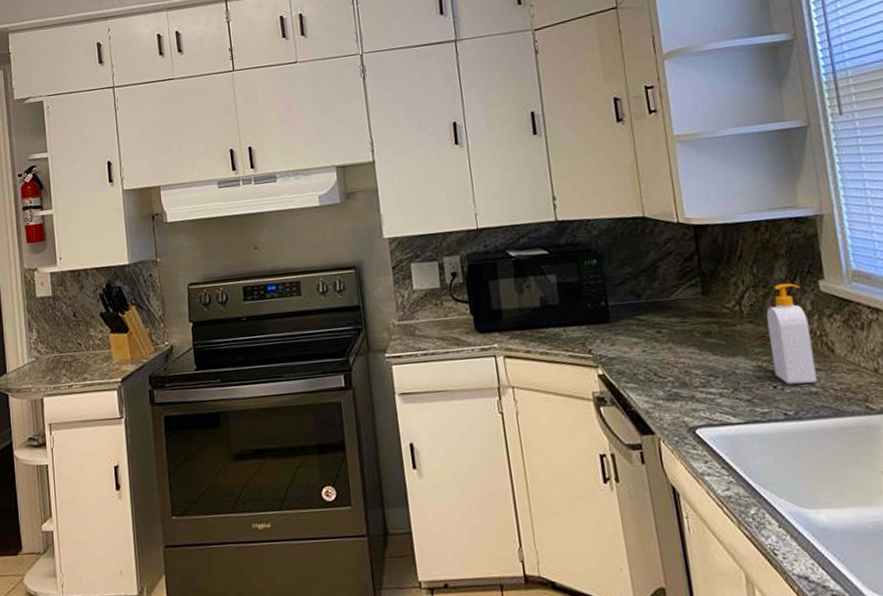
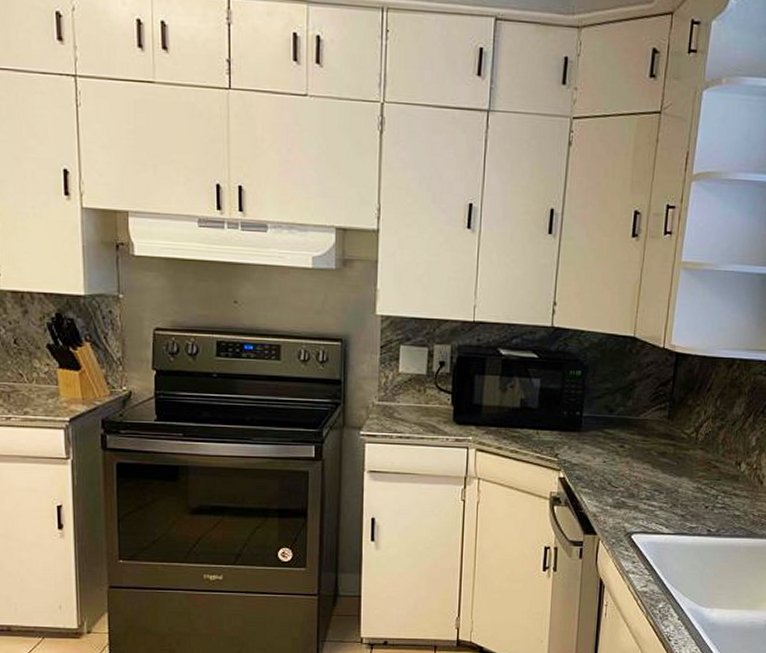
soap bottle: present [766,283,818,385] -> none [710,418,751,508]

